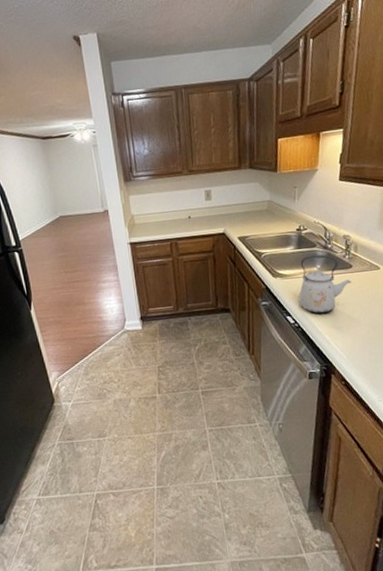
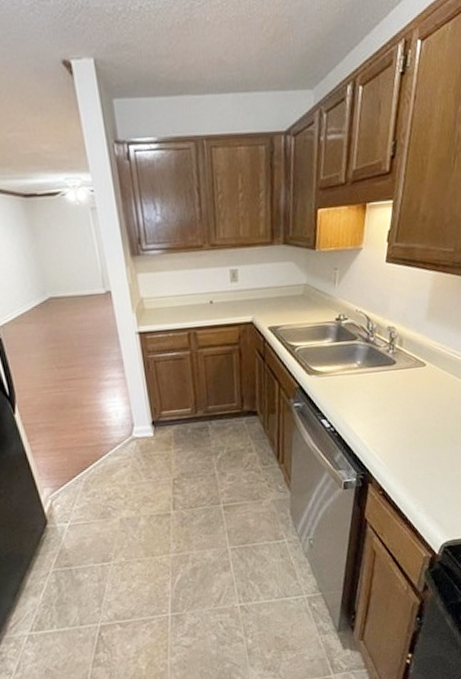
kettle: present [298,254,351,314] -> none [335,349,394,417]

